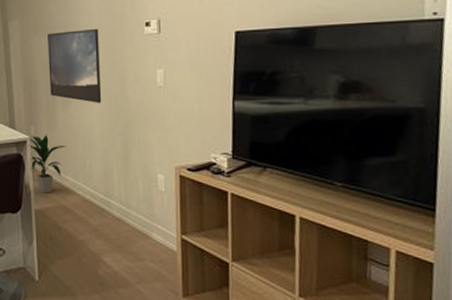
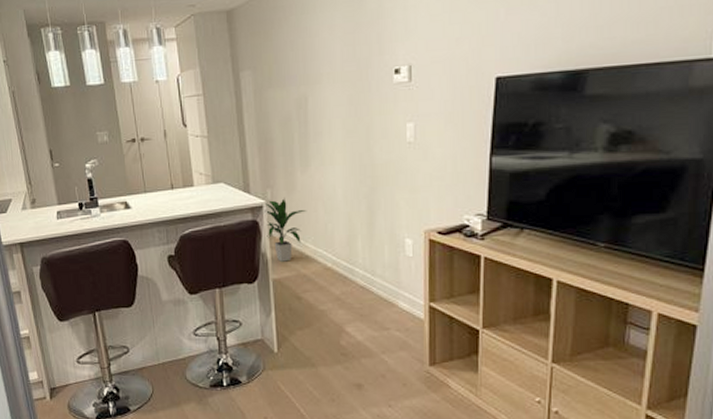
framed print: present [48,28,102,103] -> none [284,77,345,163]

